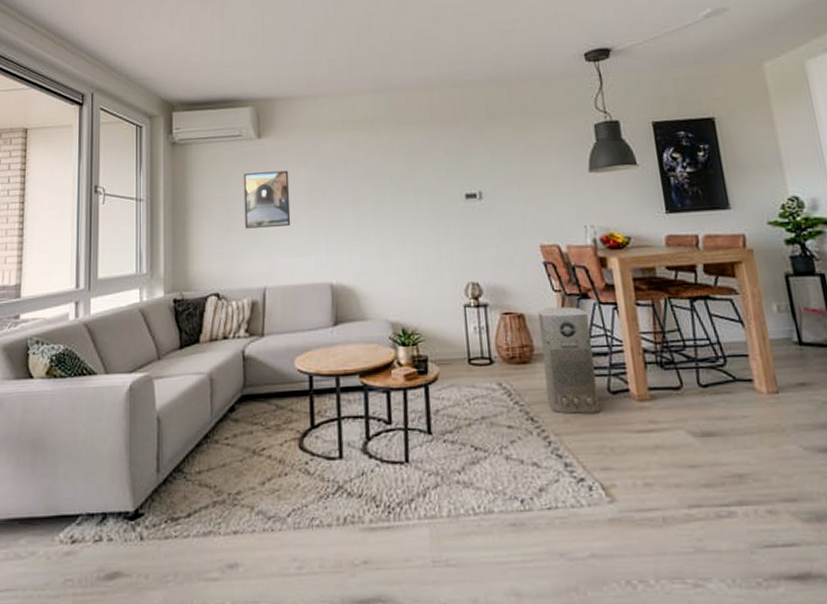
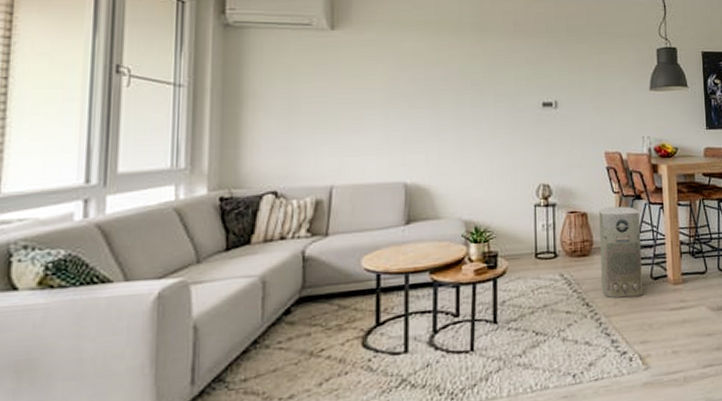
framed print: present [243,170,291,229] -> none [311,66,365,124]

